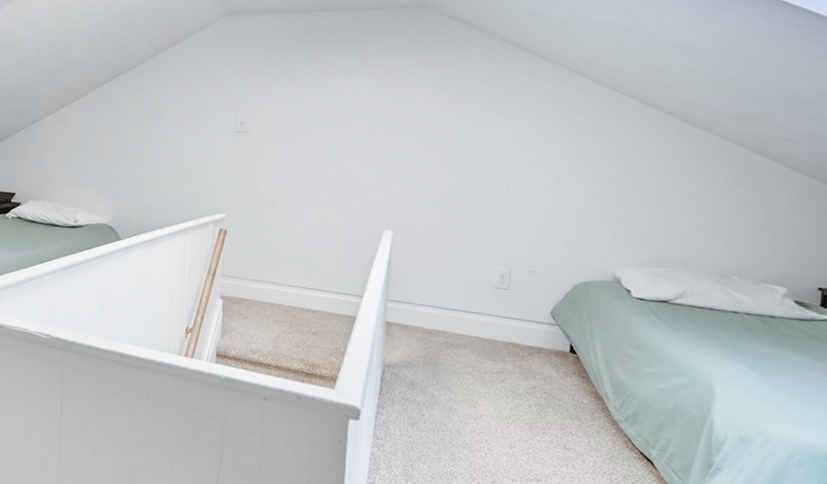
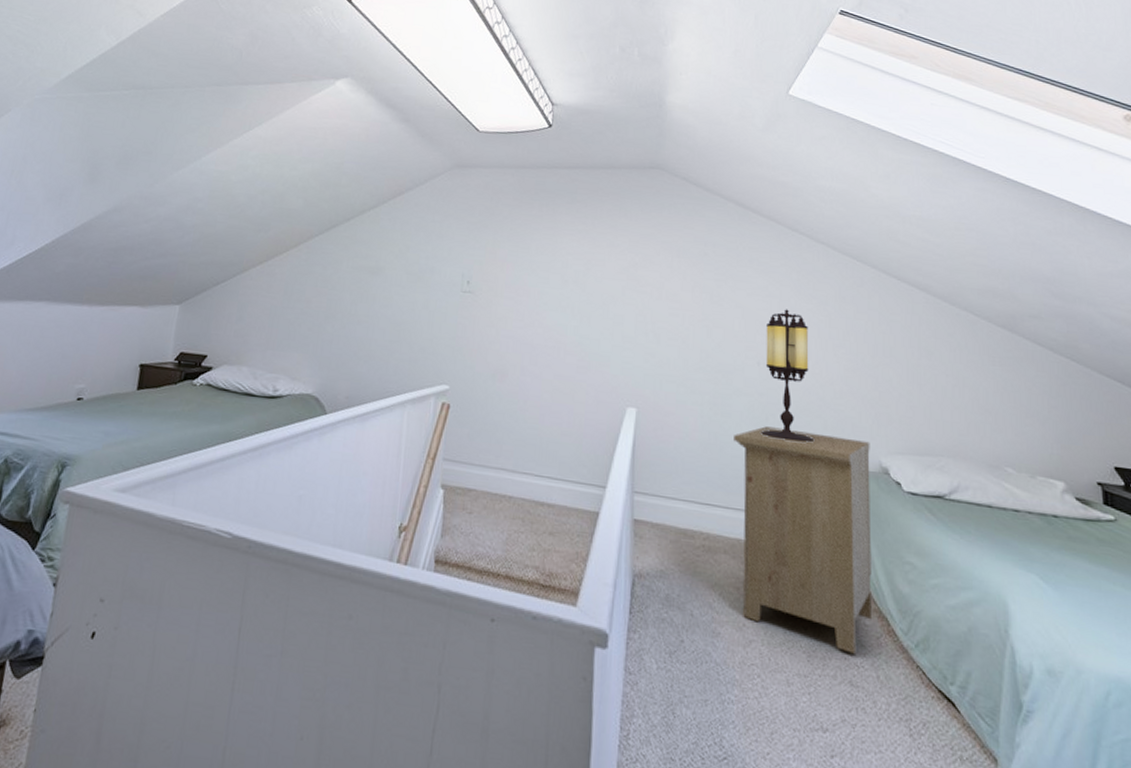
nightstand: none [476,244,607,425] -> present [734,426,873,654]
table lamp: none [505,139,560,257] -> present [761,309,815,443]

